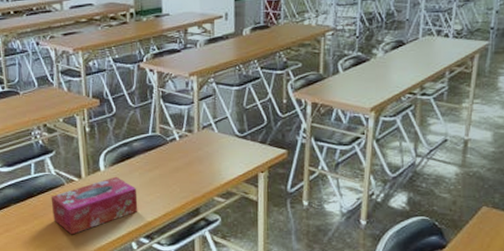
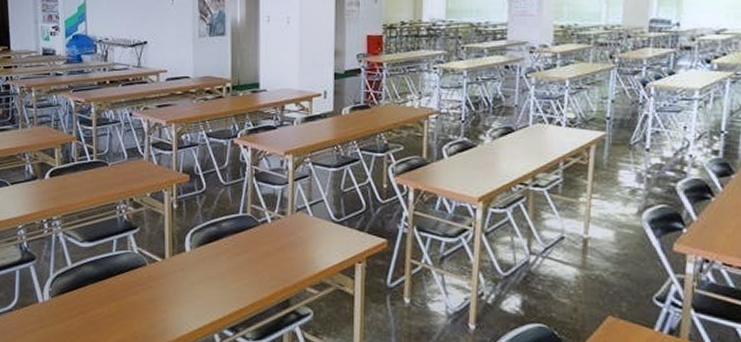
tissue box: present [51,176,138,235] -> none [131,258,223,322]

